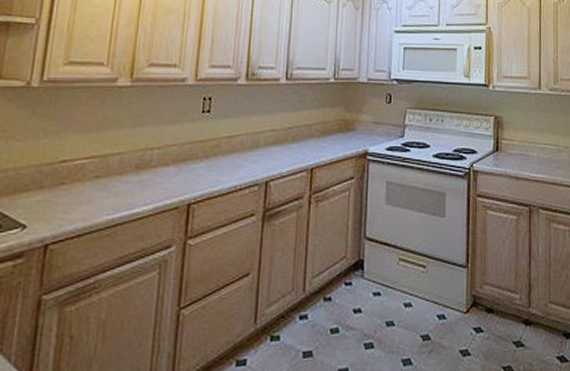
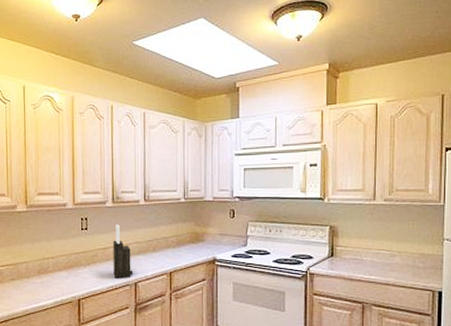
knife block: none [238,107,265,176] -> present [113,224,134,278]

